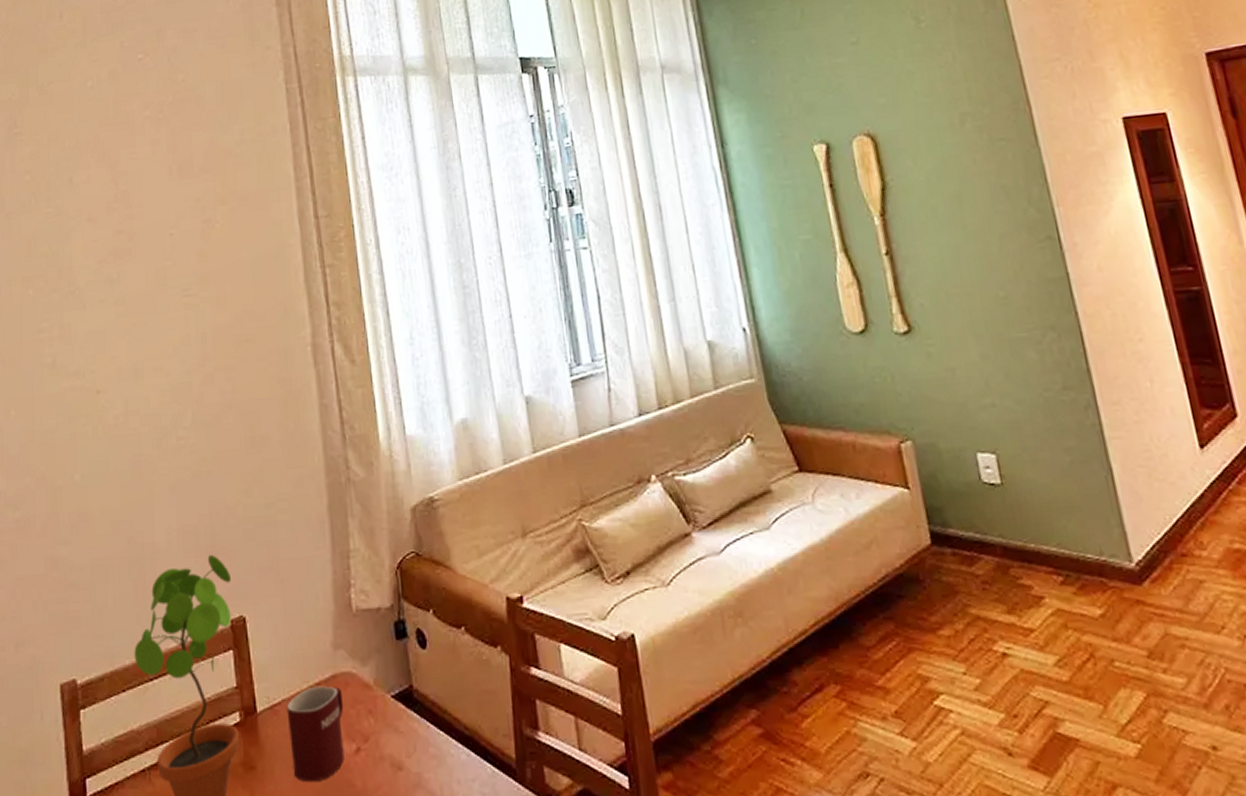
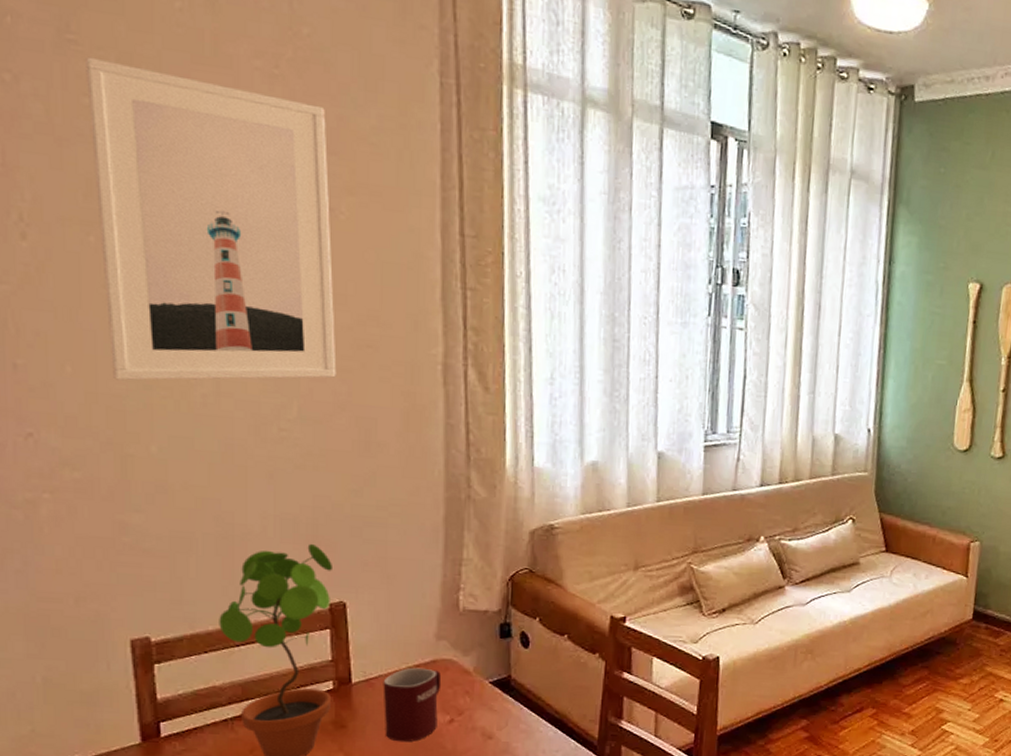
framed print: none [27,134,222,416] -> present [86,56,337,381]

